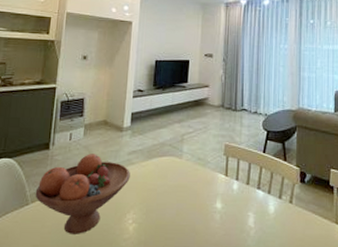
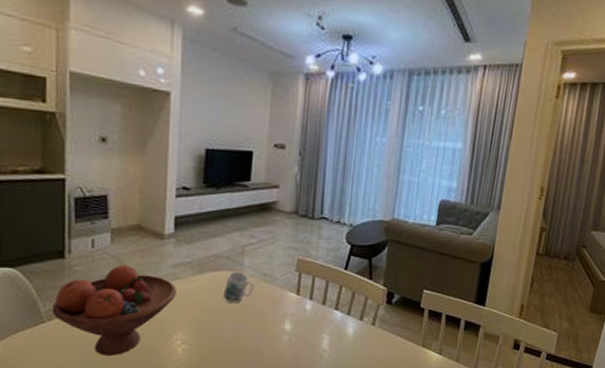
mug: none [166,156,191,185] -> present [223,271,254,303]

